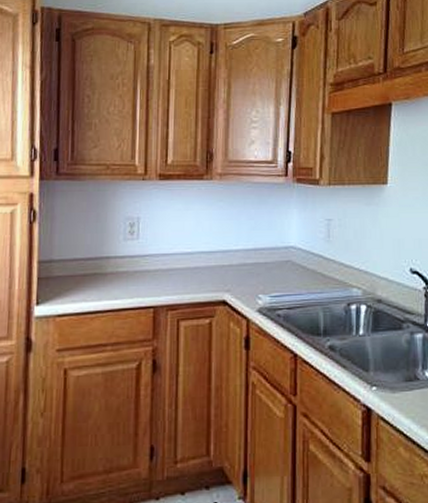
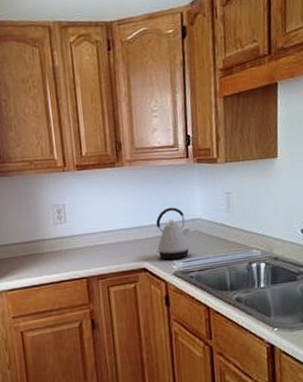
kettle: none [240,231,282,292] -> present [156,207,190,260]

